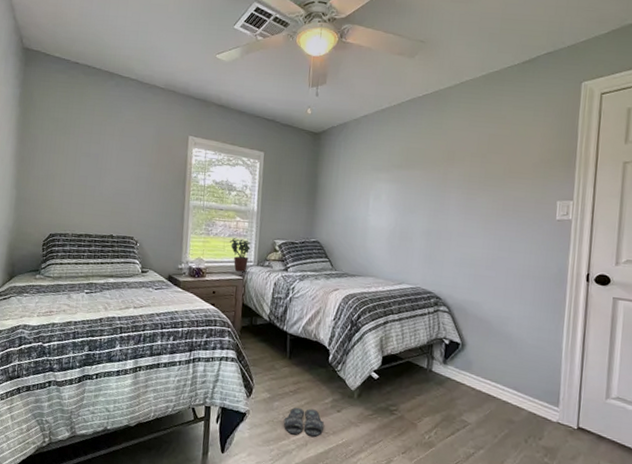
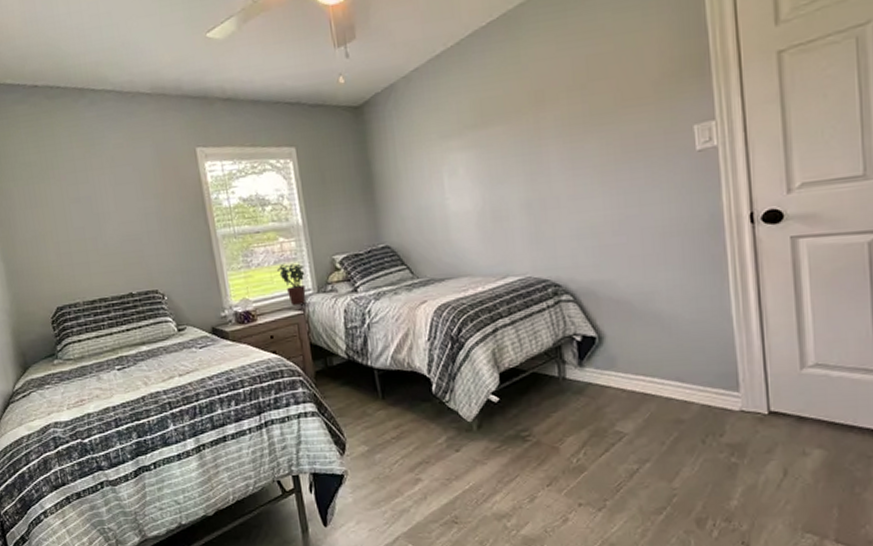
slippers: present [283,407,324,437] -> none [391,454,443,489]

